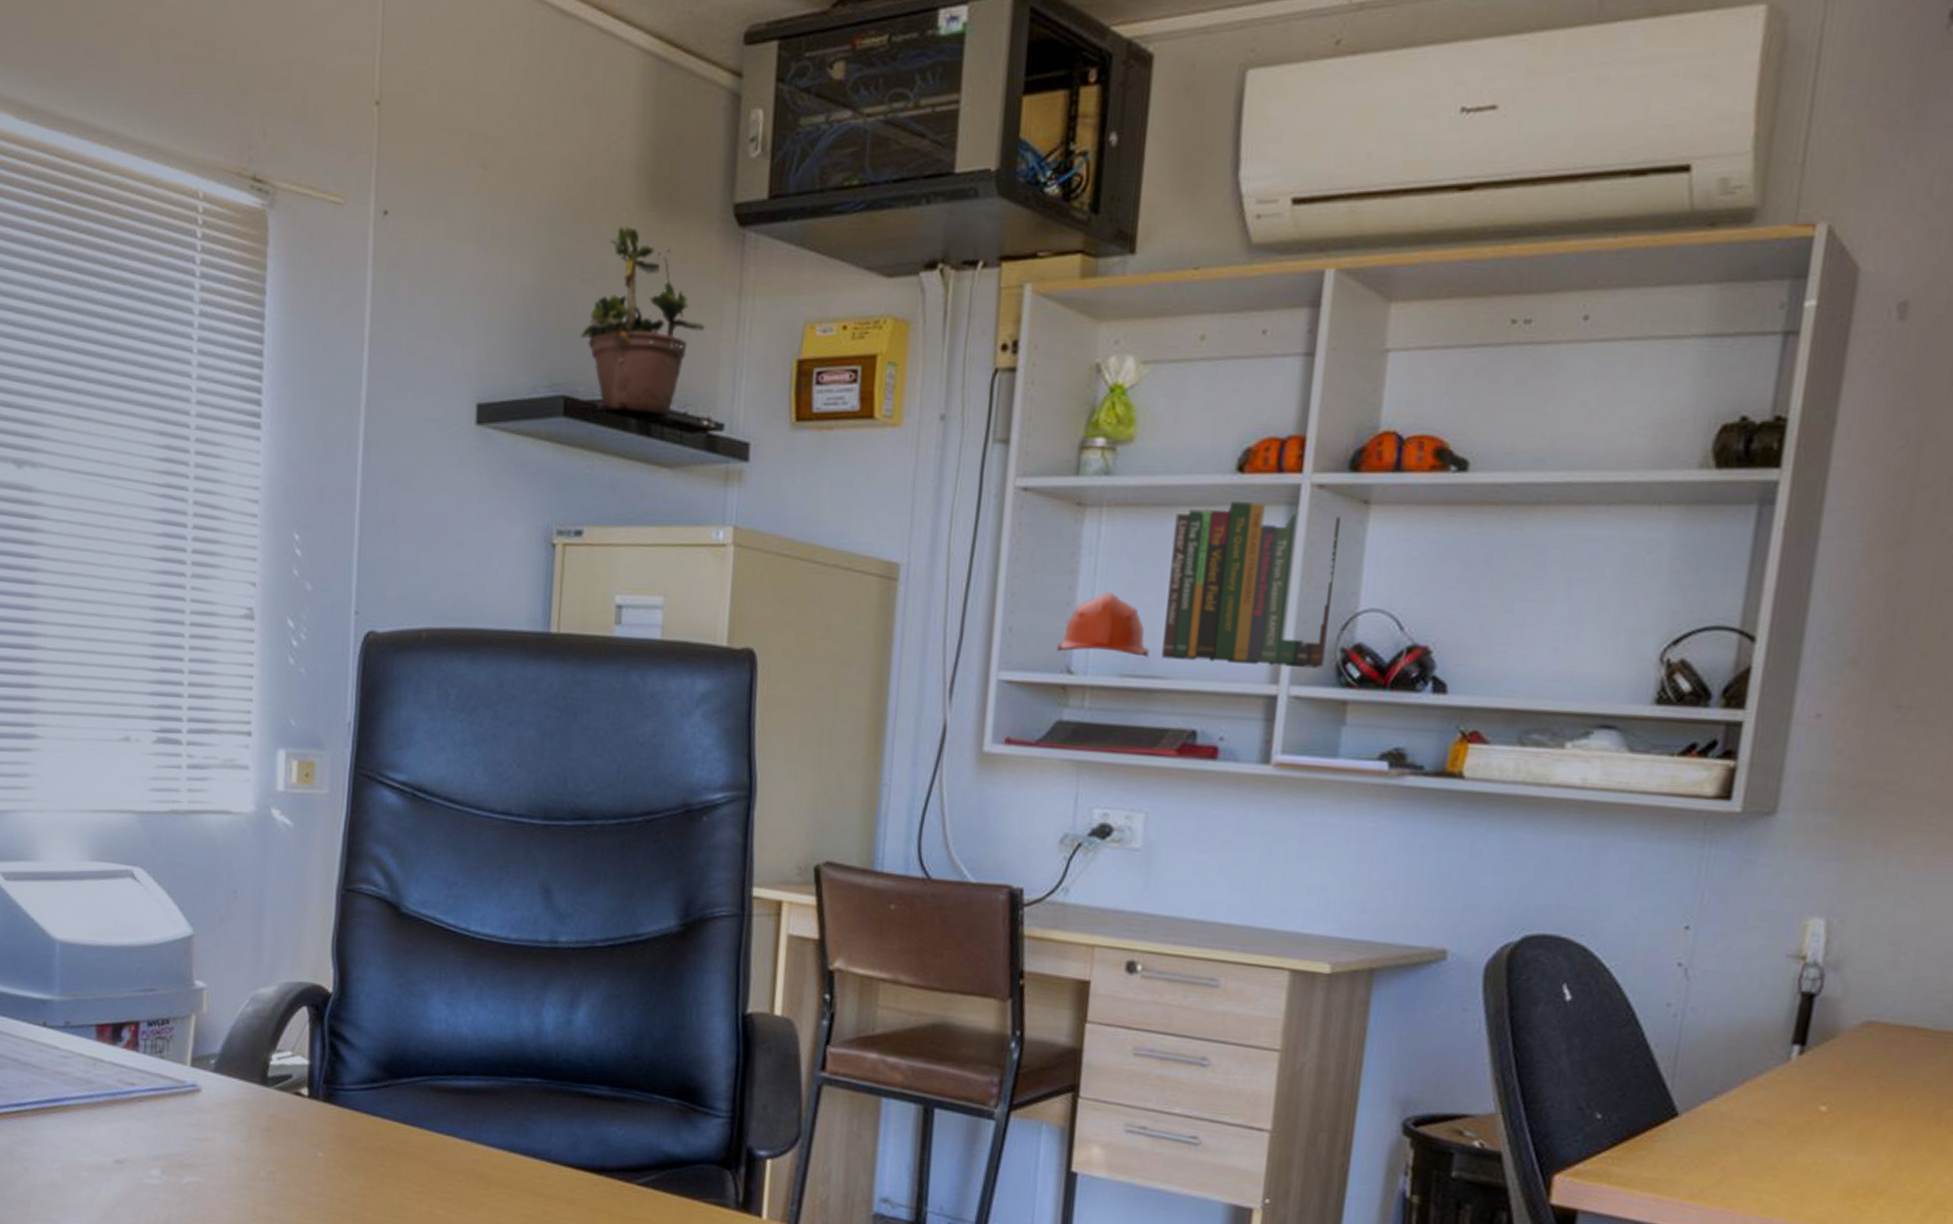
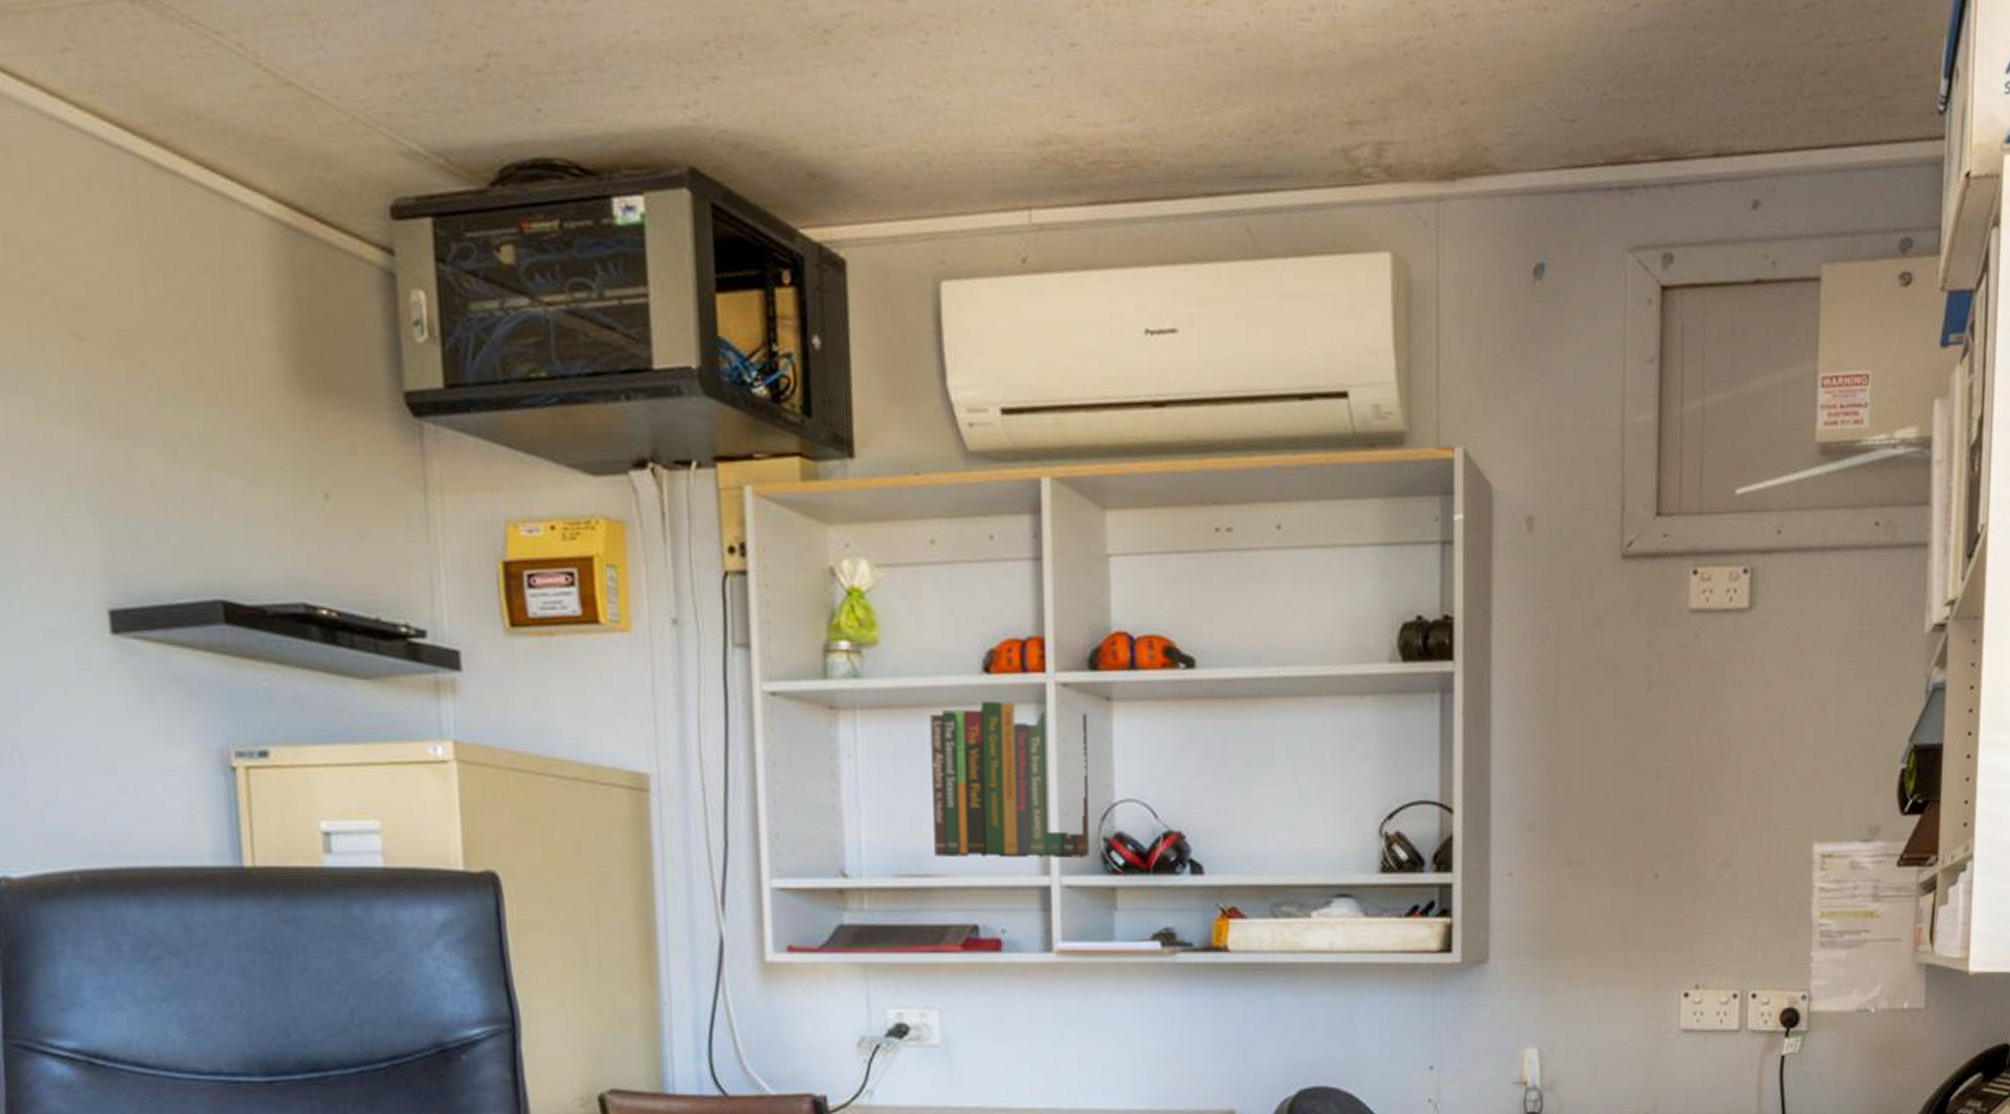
potted plant: present [579,226,705,420] -> none [232,411,388,627]
hard hat: present [1056,592,1150,657] -> none [828,794,922,856]

